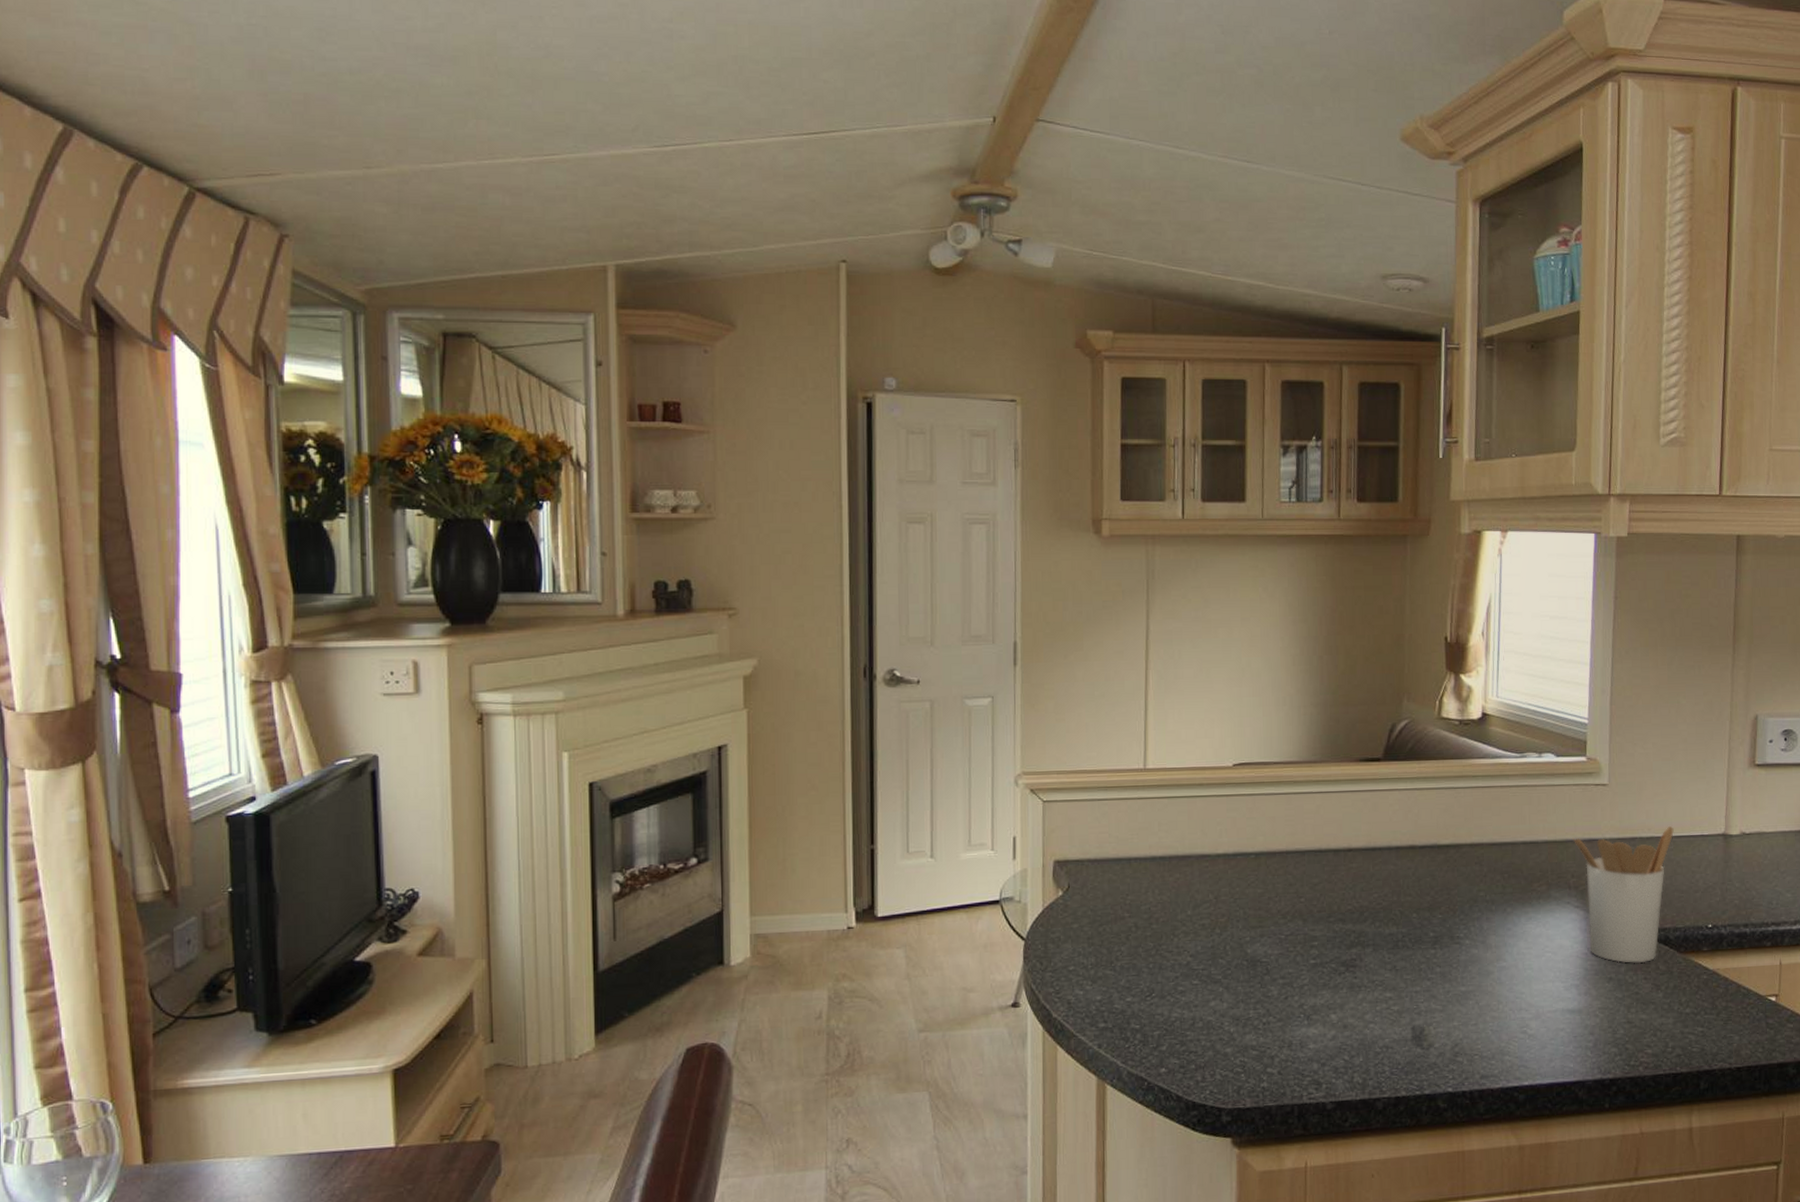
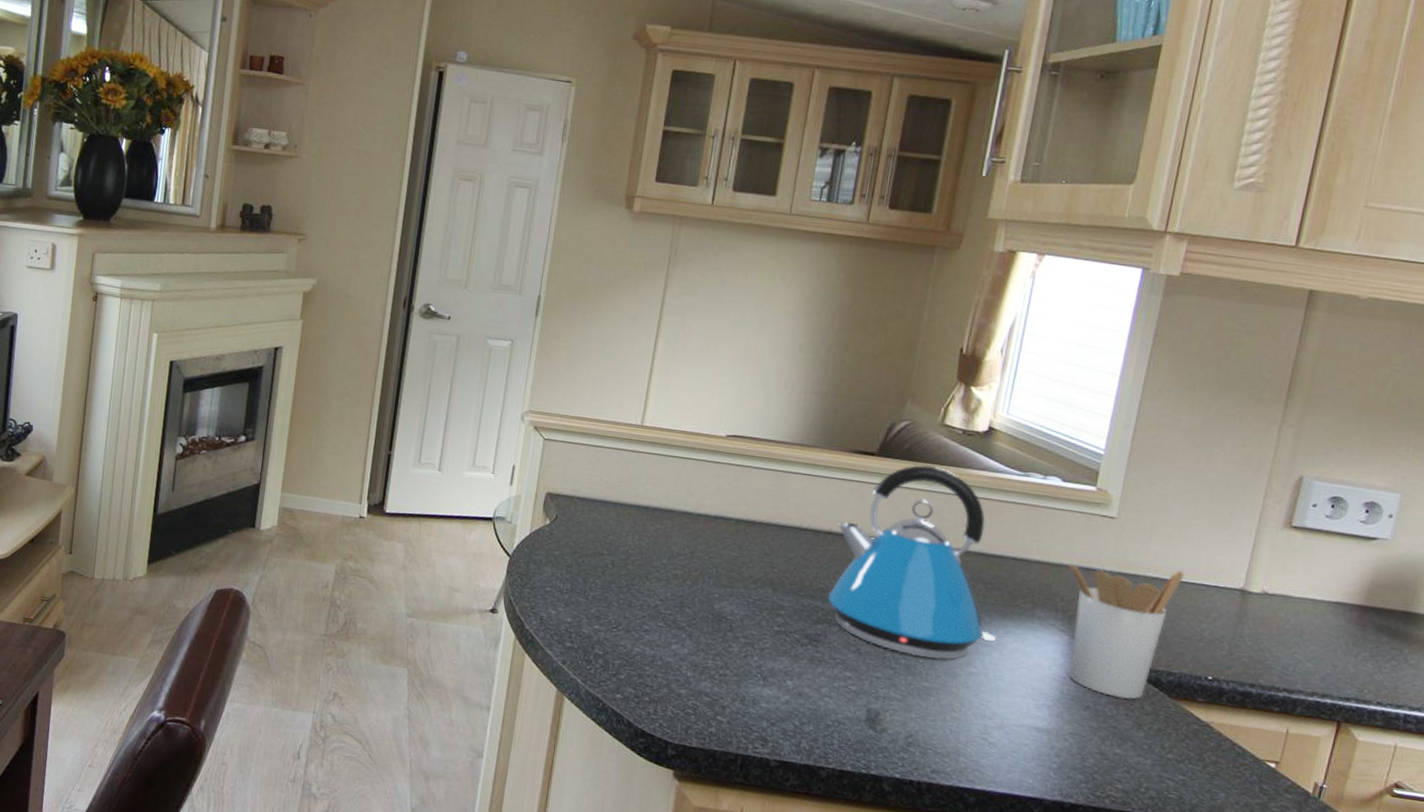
kettle: none [1356,761,1521,962] -> present [827,464,997,659]

